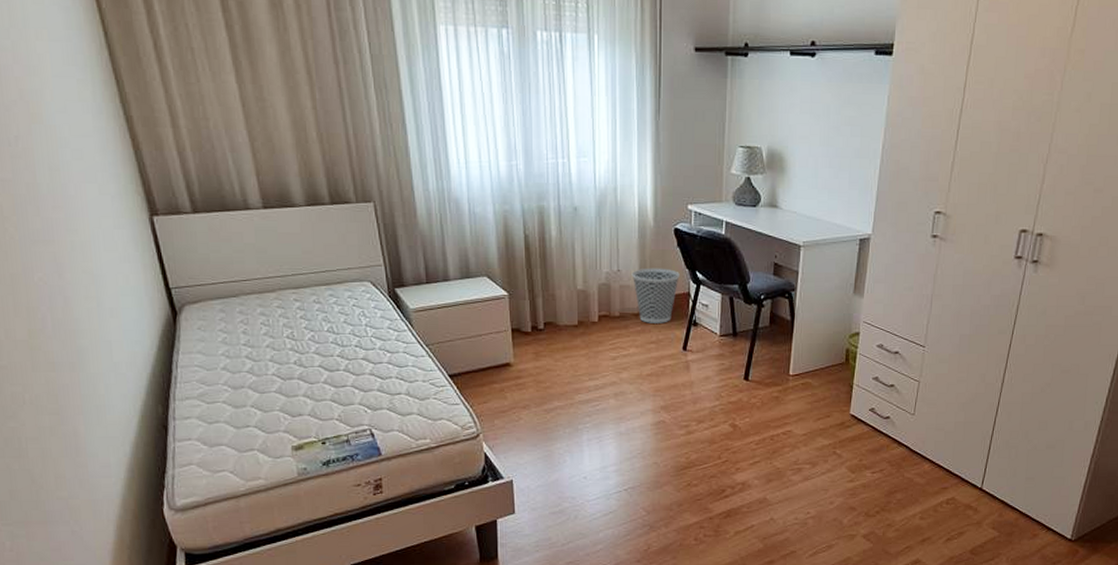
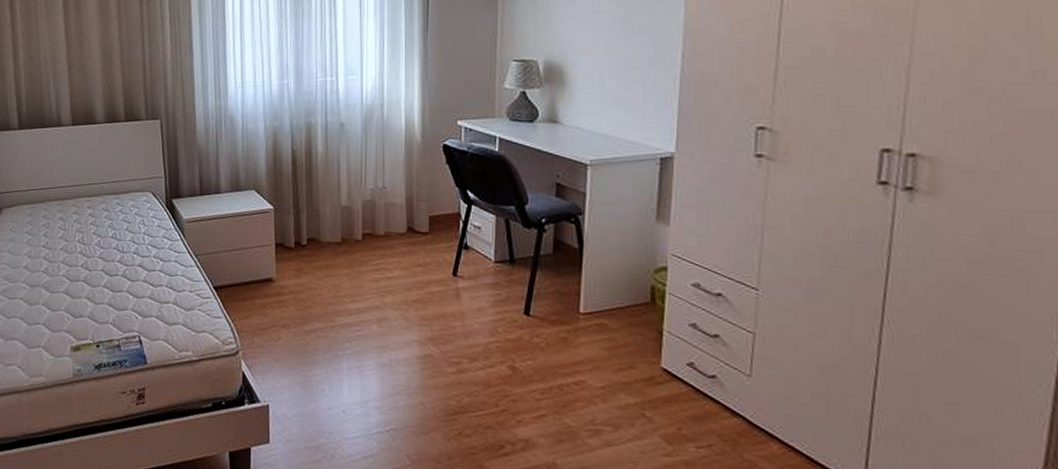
wastebasket: present [631,268,680,323] -> none [397,185,449,245]

